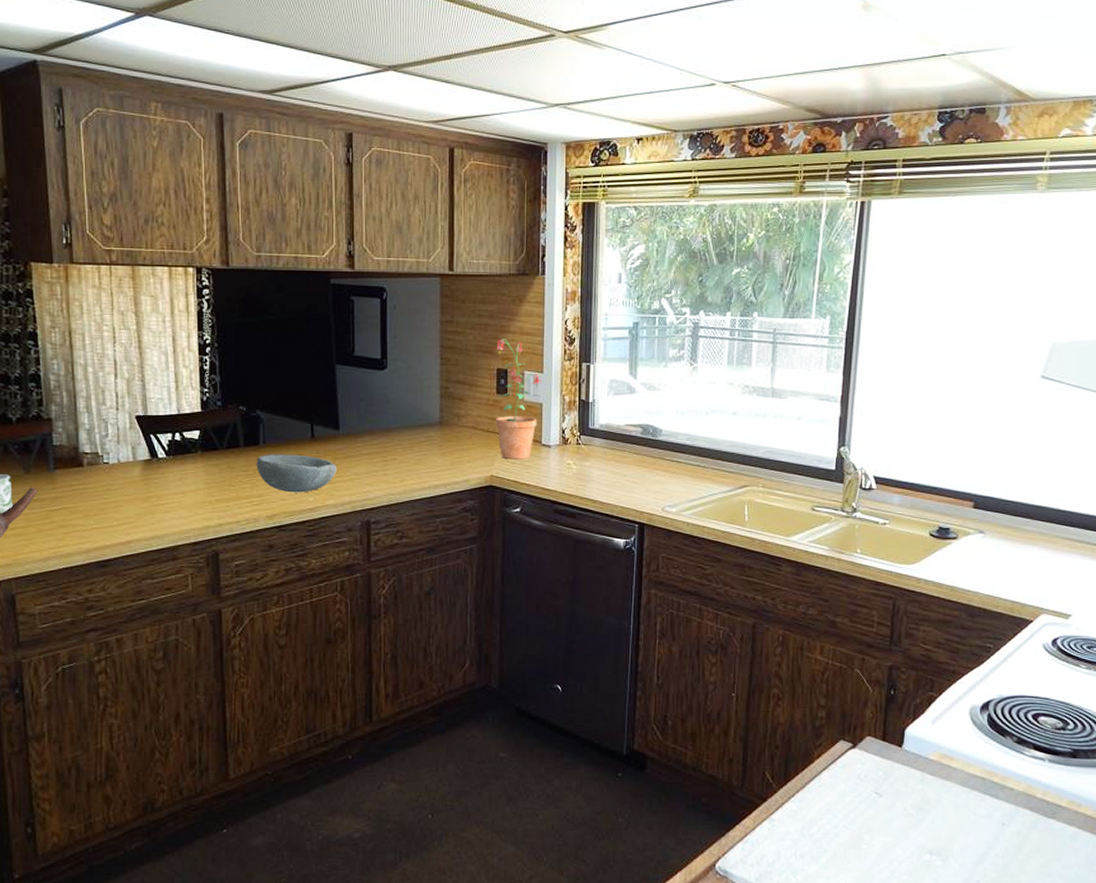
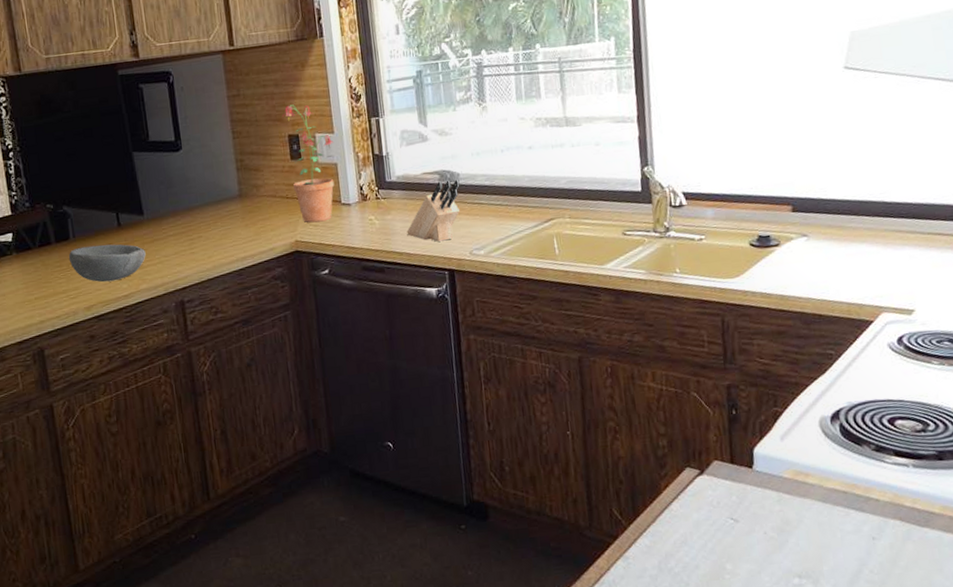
knife block: none [603,435,661,494] -> present [406,179,460,242]

